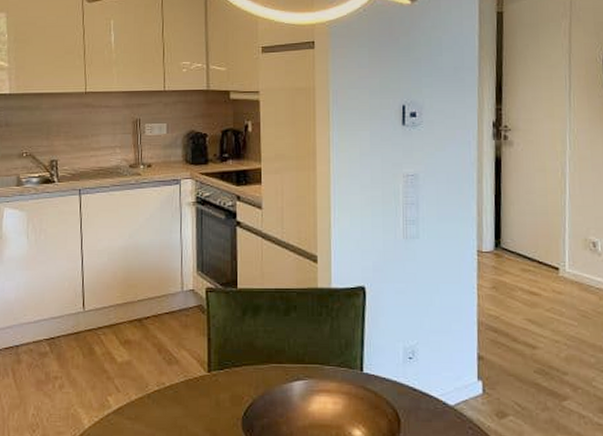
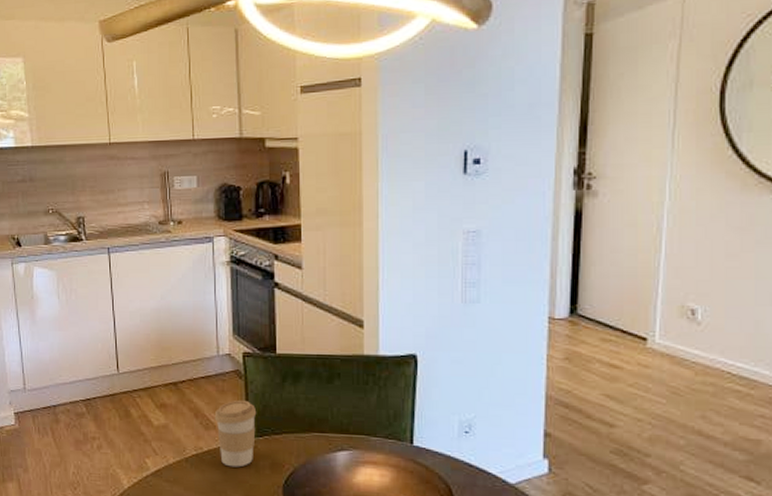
coffee cup: none [177,334,218,401] -> present [214,399,257,468]

